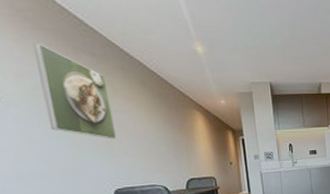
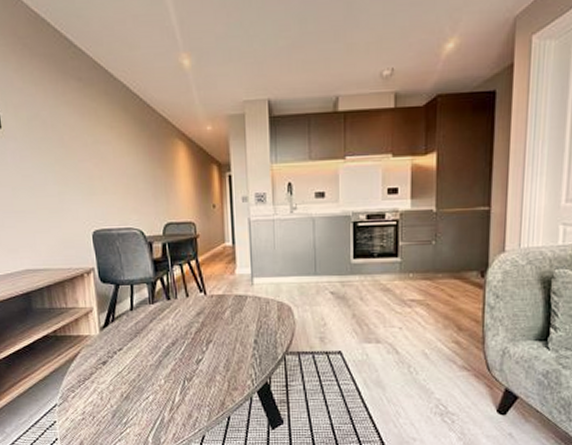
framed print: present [32,42,117,140] -> none [29,70,98,175]

